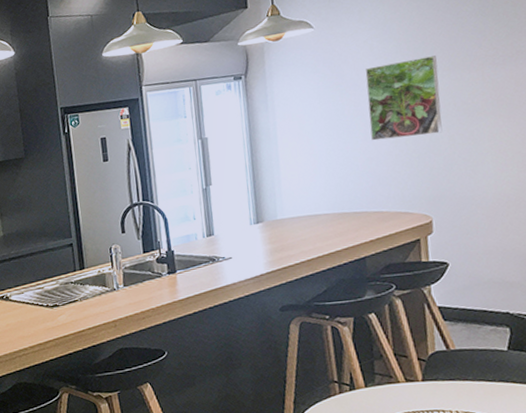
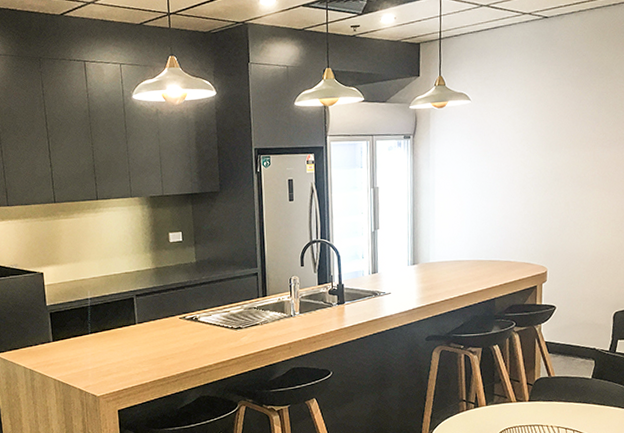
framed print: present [365,55,443,141] -> none [507,135,562,202]

